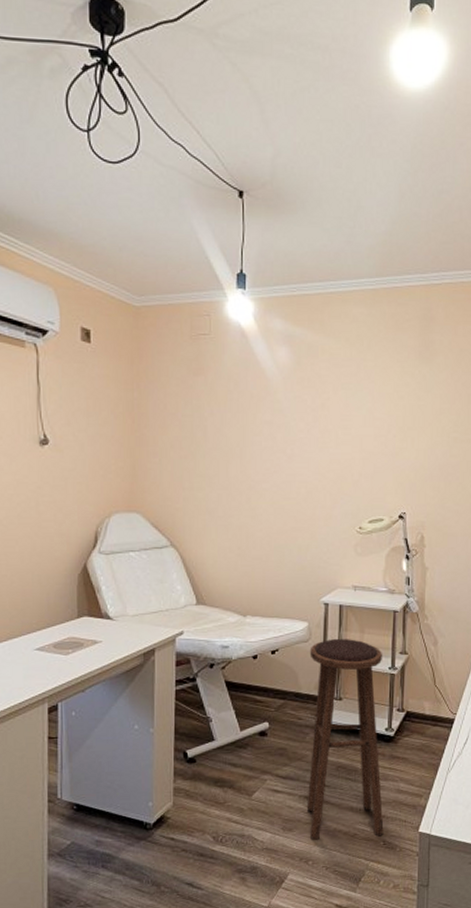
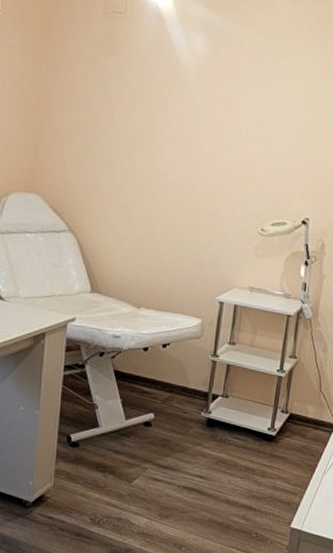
stool: present [306,639,384,841] -> none [184,338,273,529]

